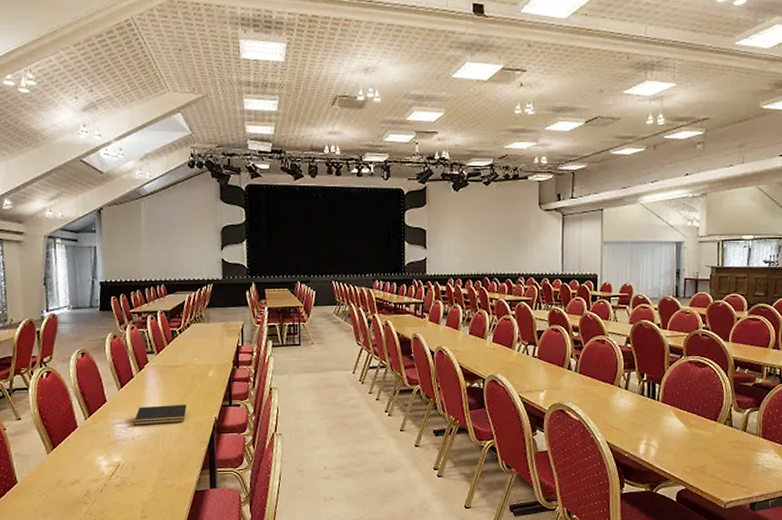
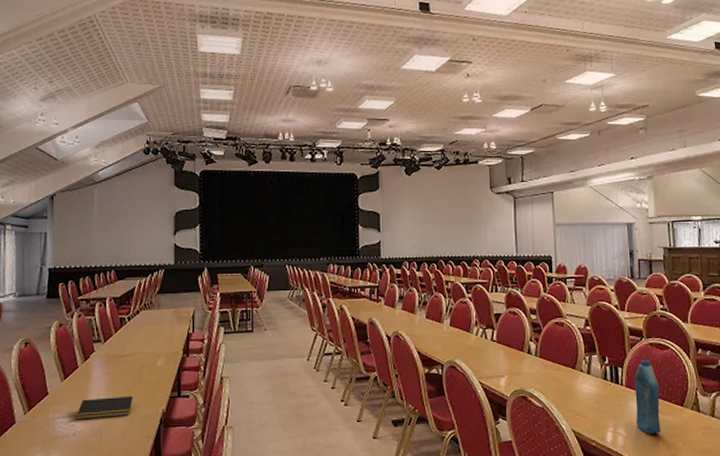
bottle: none [669,376,694,446] -> present [634,359,661,434]

